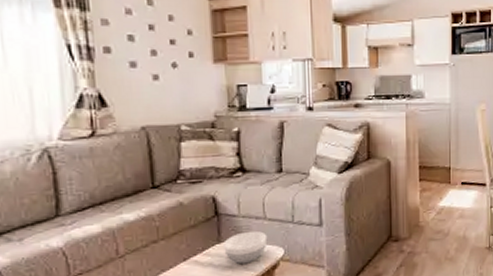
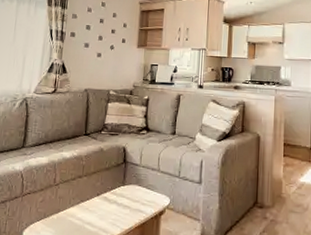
bowl: present [223,230,268,265] -> none [126,179,159,207]

